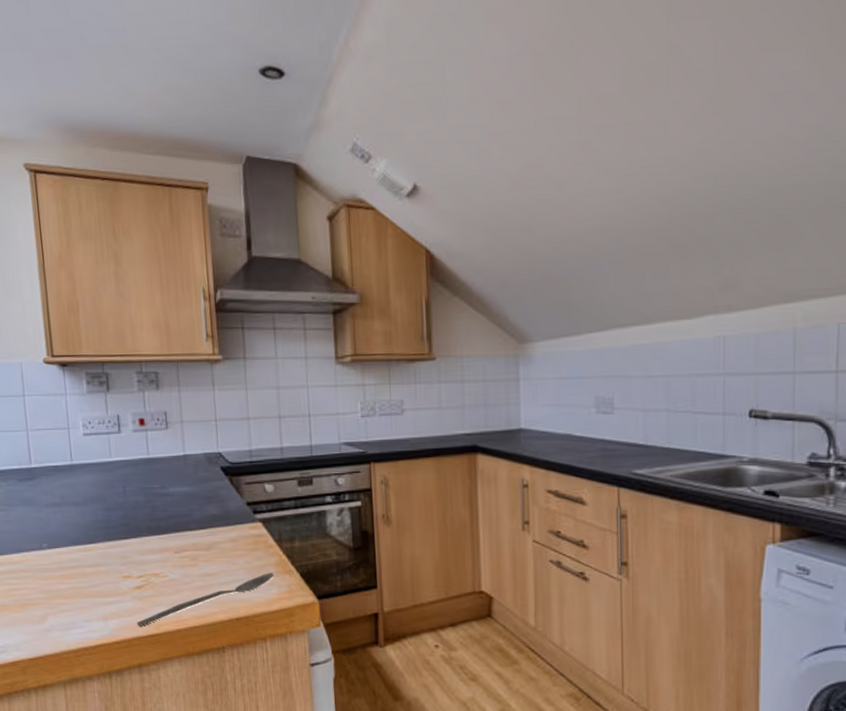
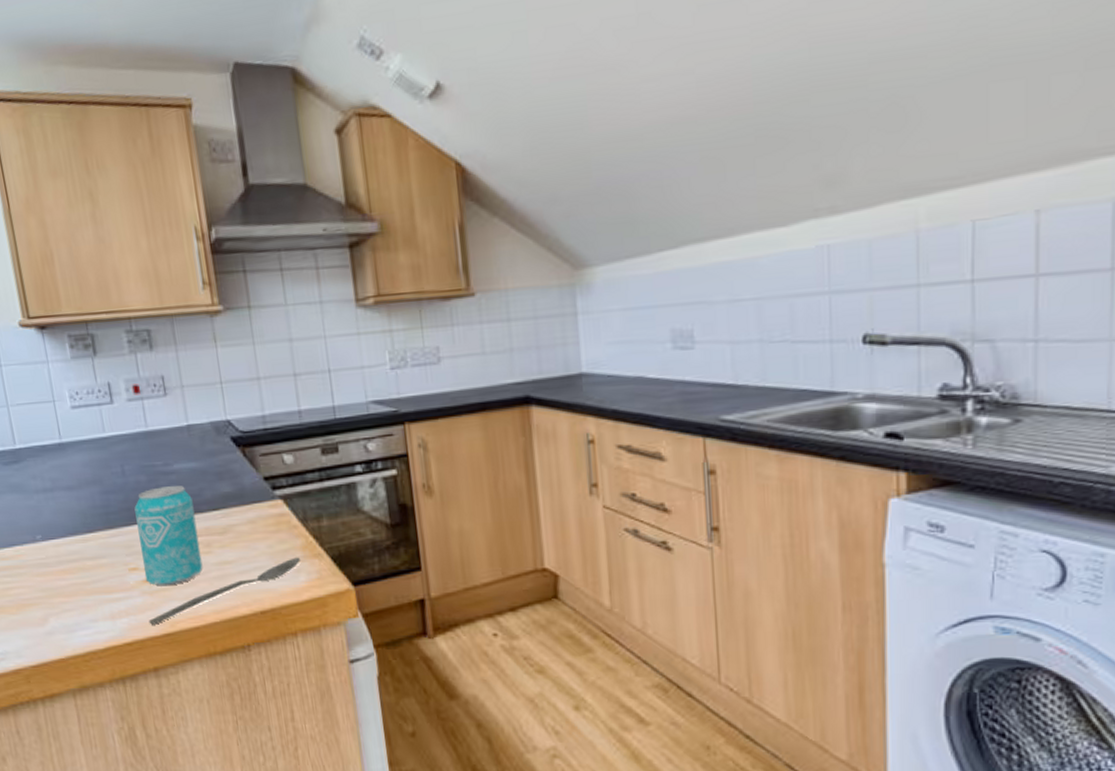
beverage can: none [132,505,188,593] -> present [134,485,203,587]

